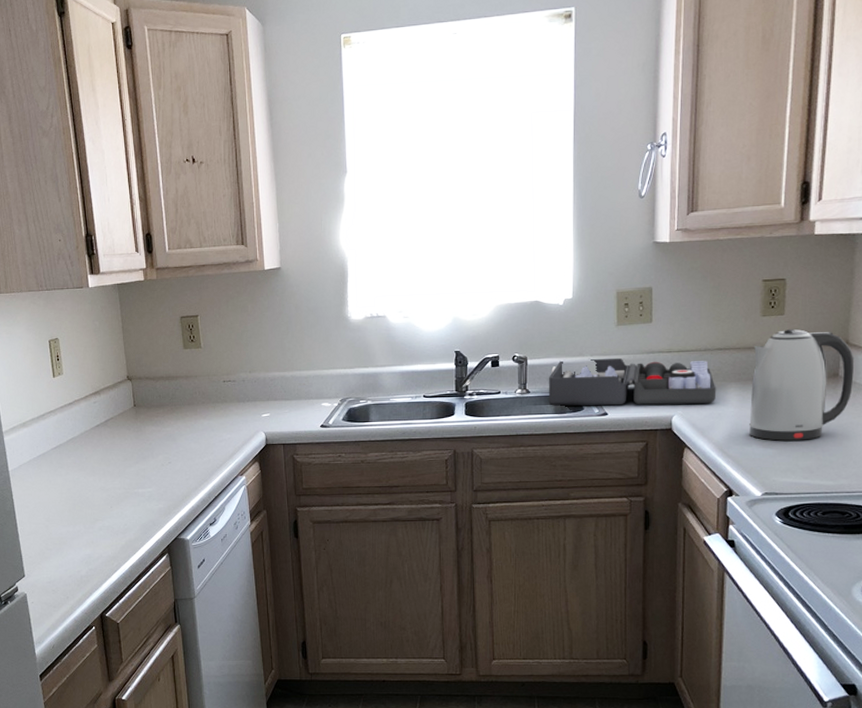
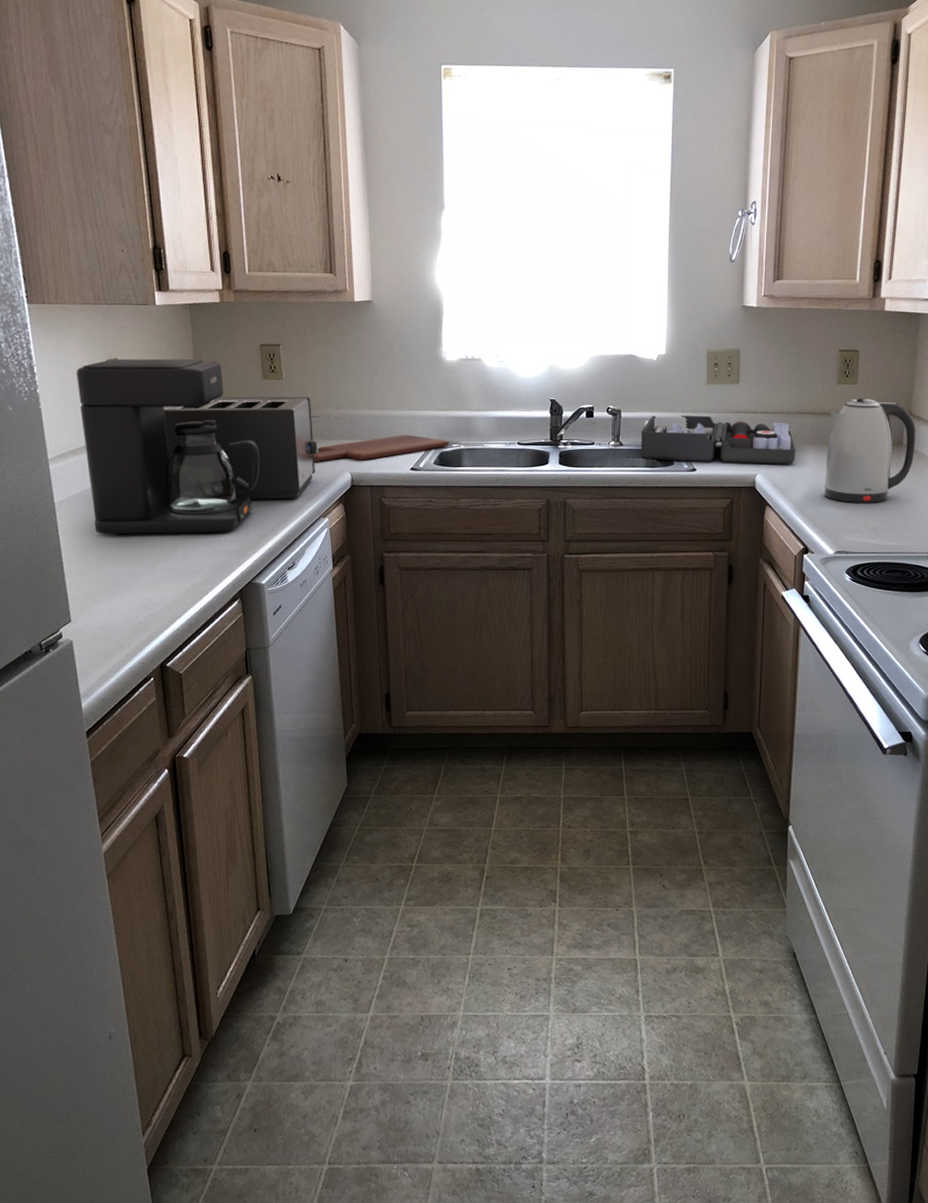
coffee maker: none [24,333,183,498] -> present [76,358,261,535]
toaster: none [97,363,234,461] -> present [163,396,318,499]
cutting board: none [230,393,358,424] -> present [313,434,450,463]

